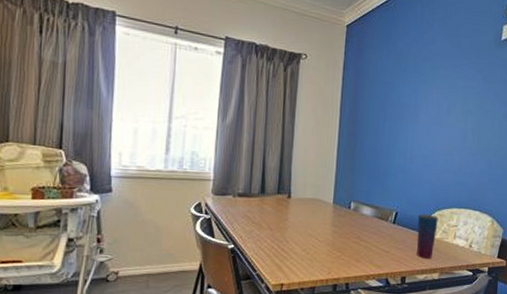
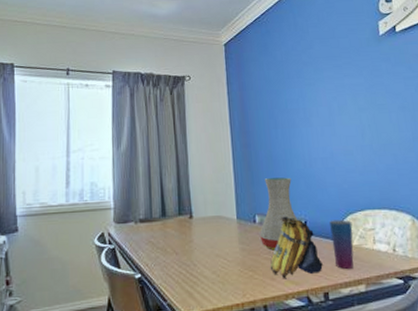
vase: none [352,168,391,236] -> present [260,177,298,251]
banana: none [358,205,406,262] -> present [270,216,324,279]

